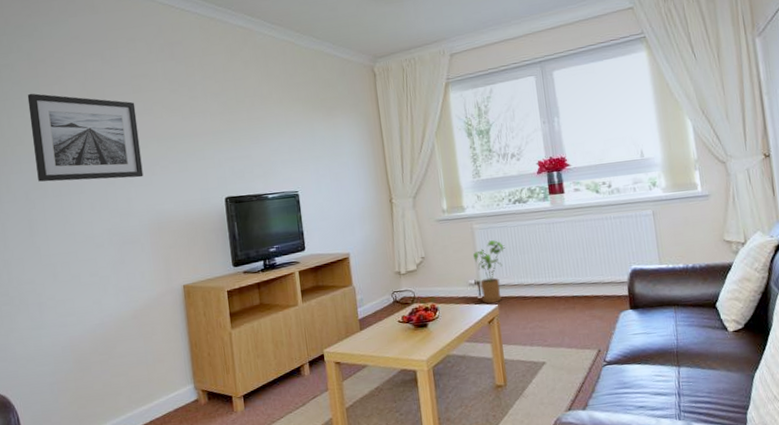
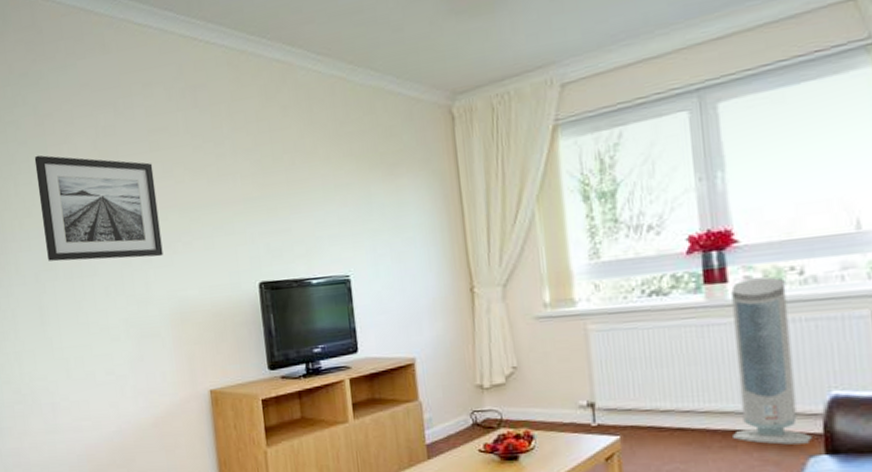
house plant: present [472,240,505,303] -> none [585,347,634,434]
air purifier: none [567,189,622,305] -> present [731,277,813,445]

